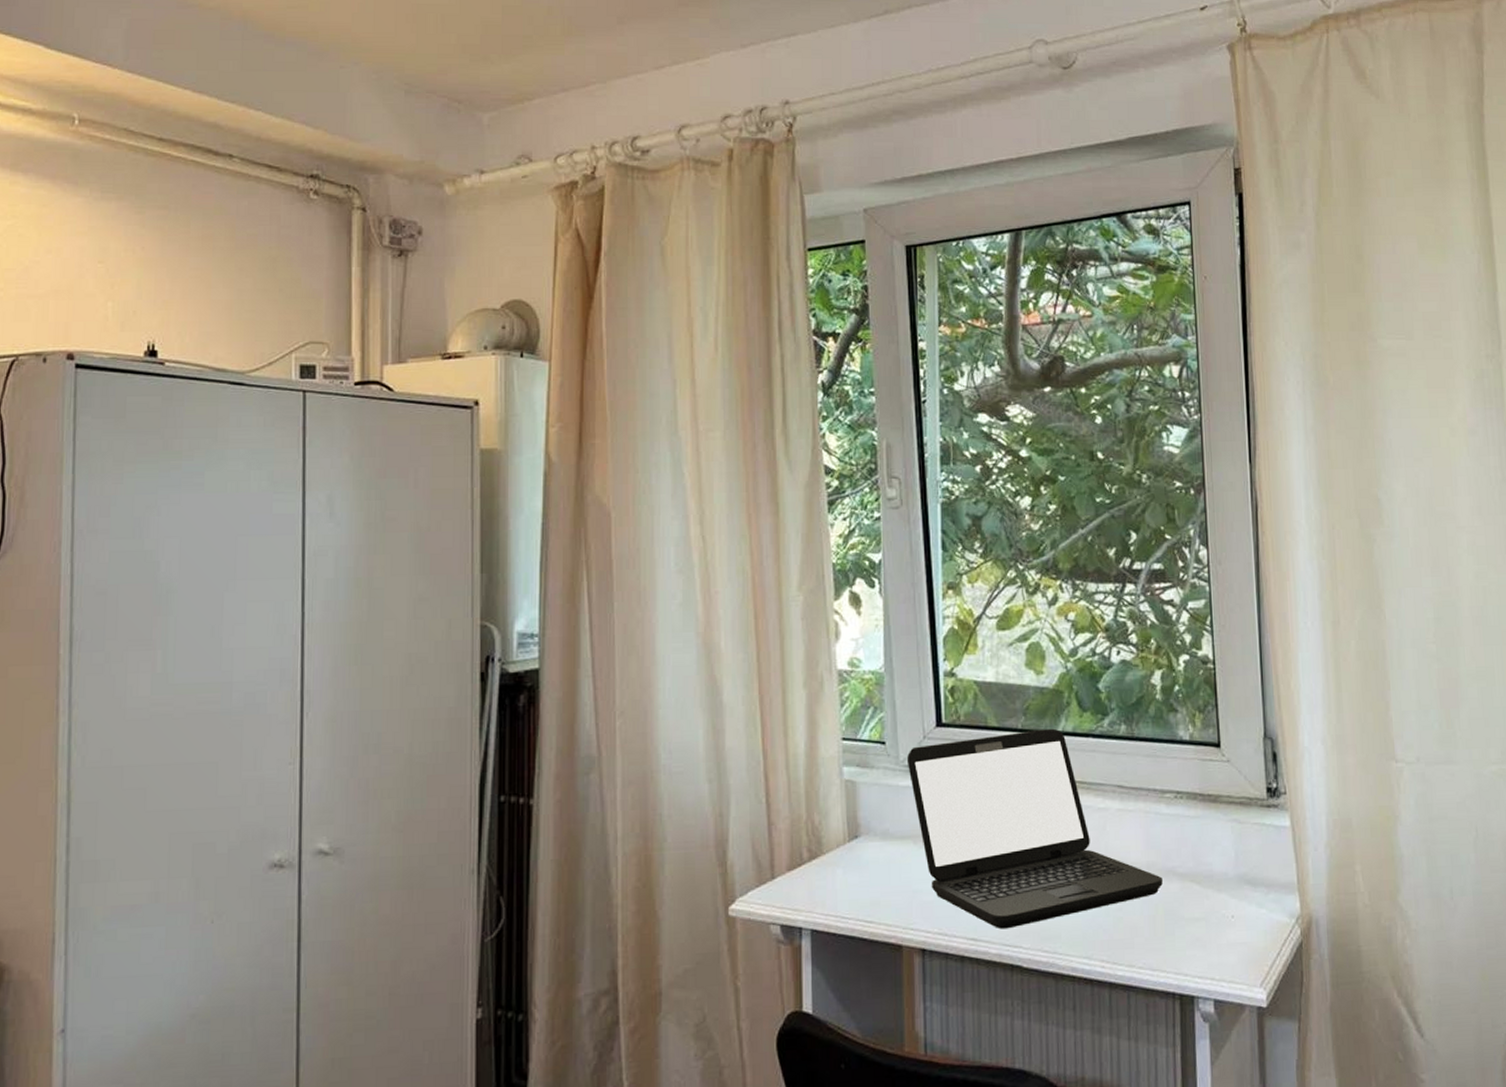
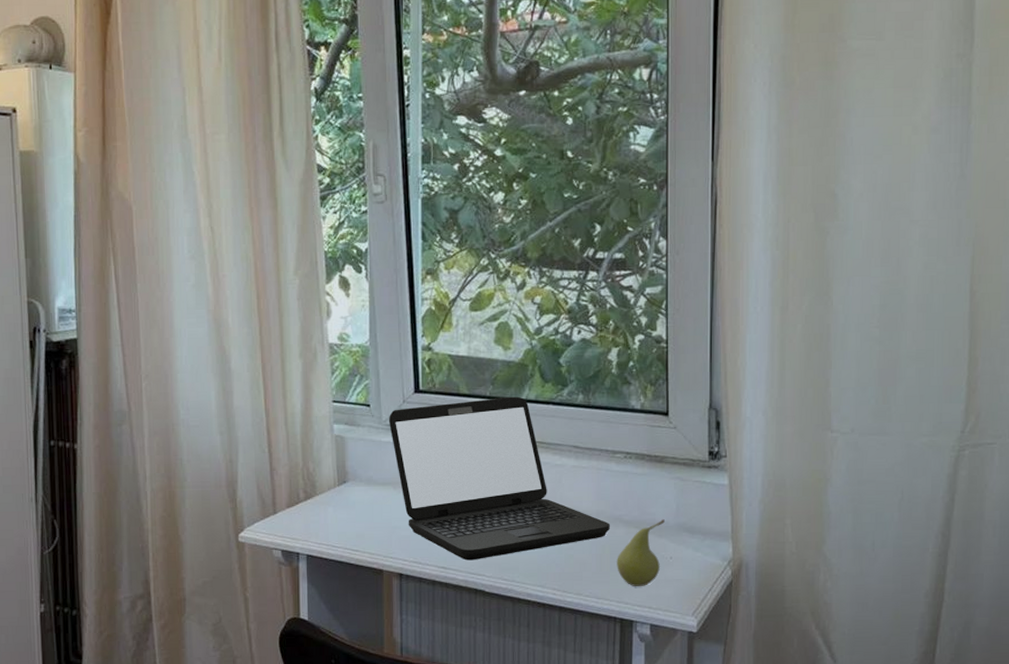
fruit: none [1172,870,1223,954] -> present [617,519,665,586]

